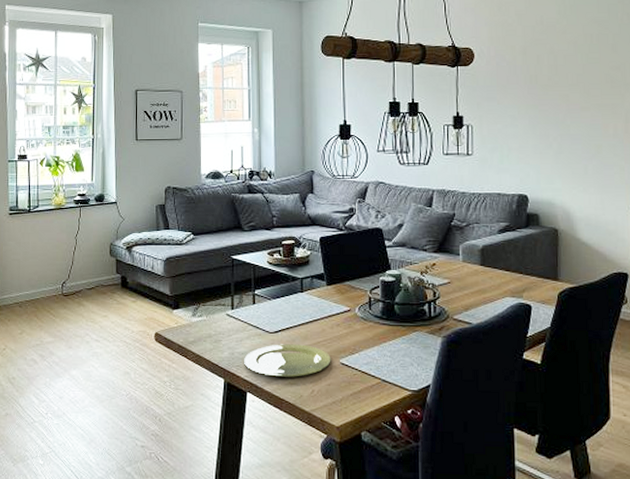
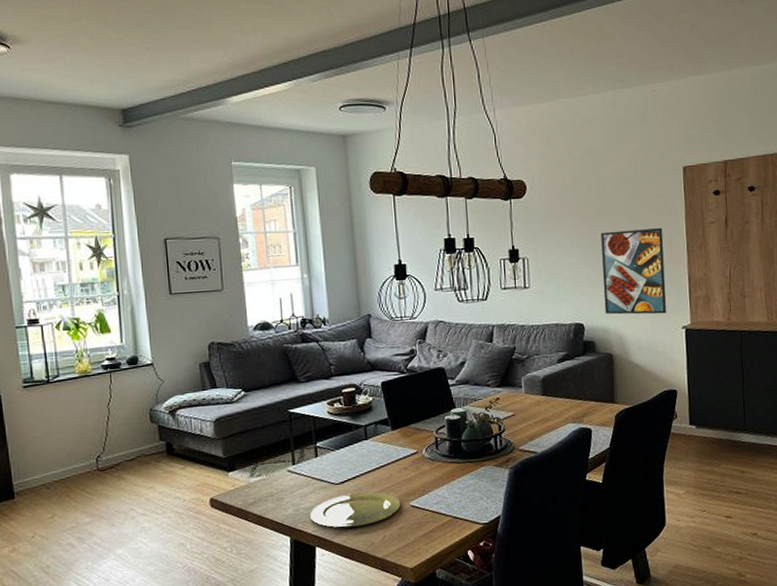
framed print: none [550,101,620,191] -> present [601,227,667,315]

